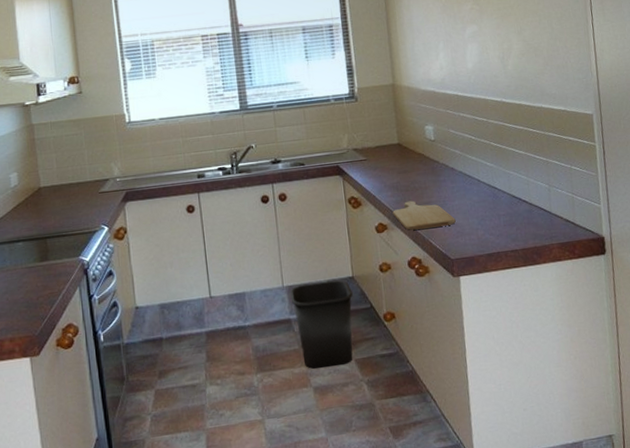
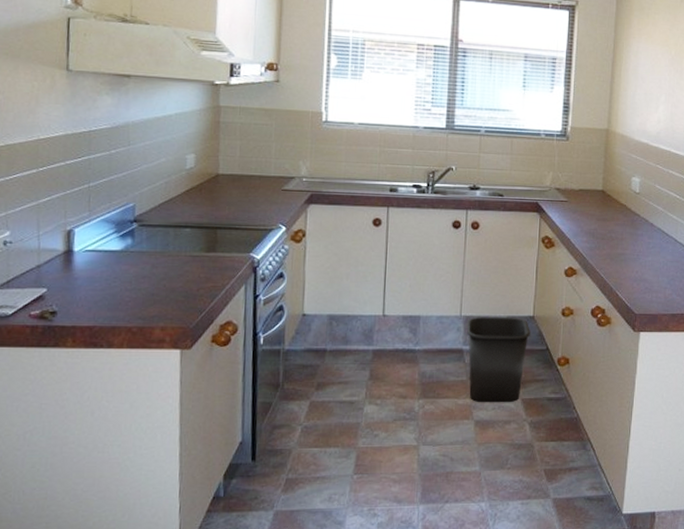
chopping board: present [392,200,456,230] -> none [584,249,646,280]

